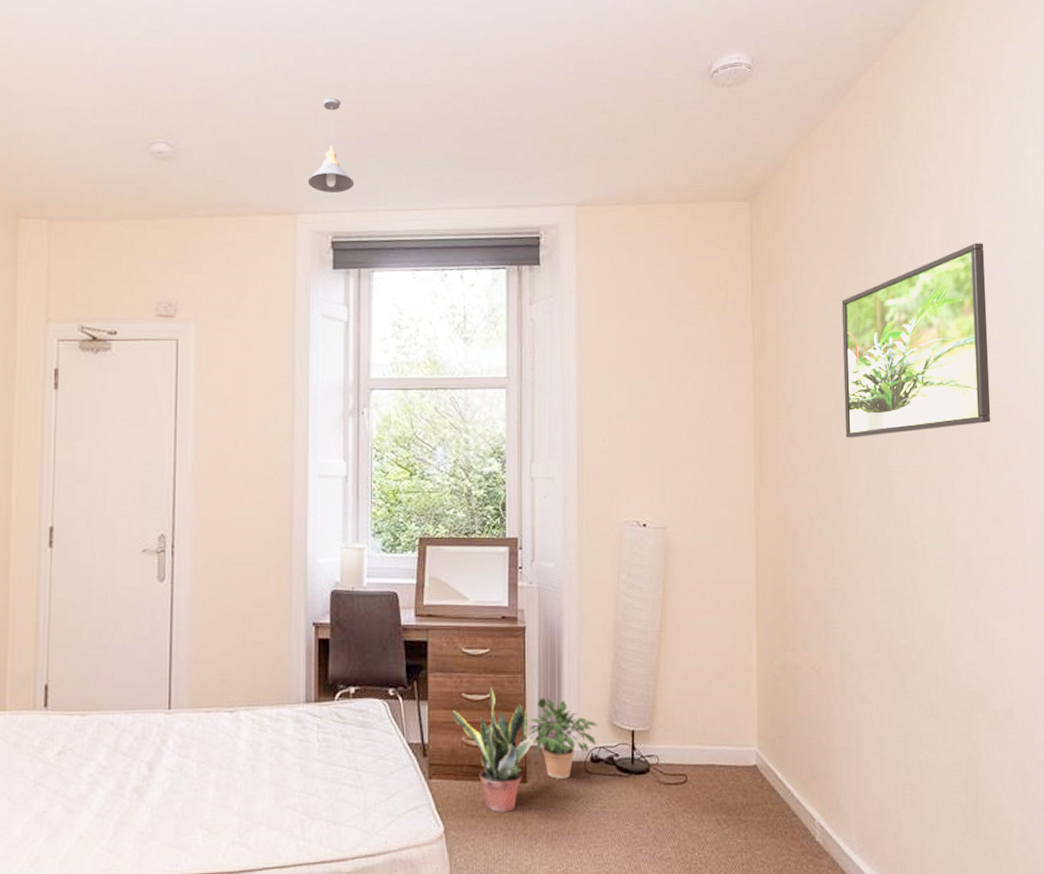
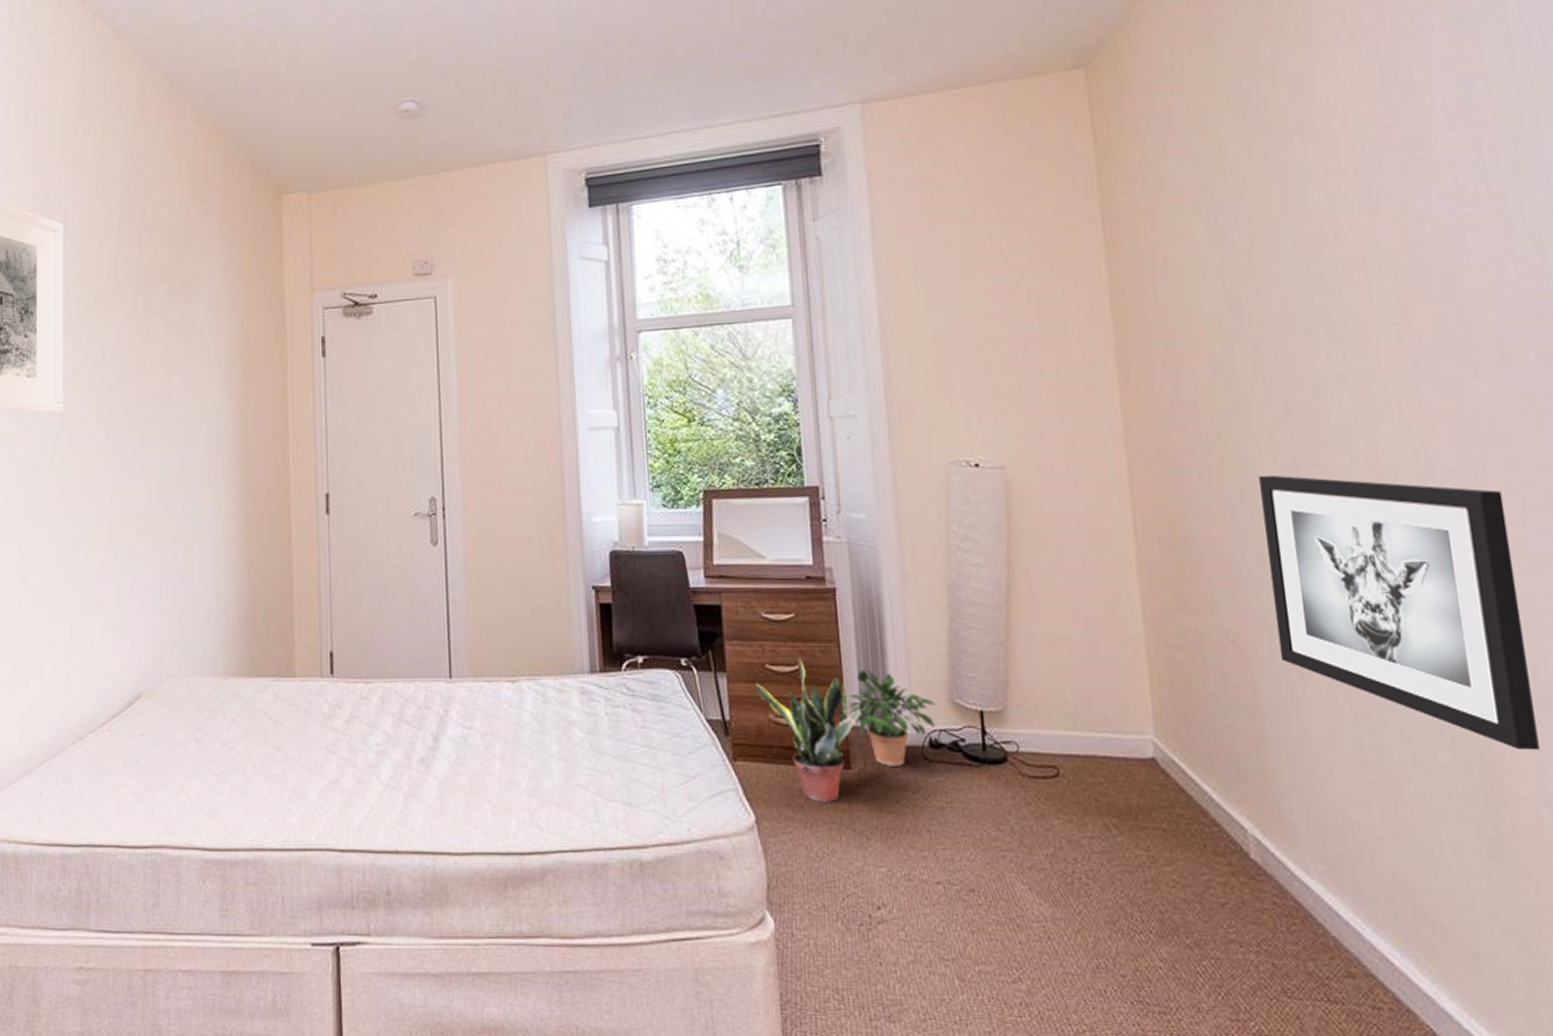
pendant light: present [307,97,355,193] -> none [556,28,606,128]
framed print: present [841,242,991,439] -> none [1225,74,1474,344]
wall art: none [844,542,1004,752] -> present [1259,475,1541,751]

